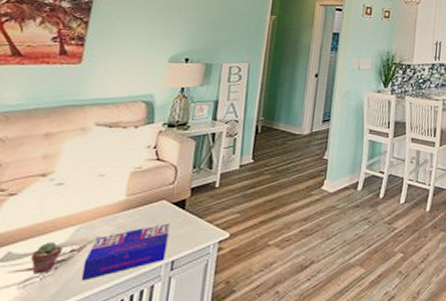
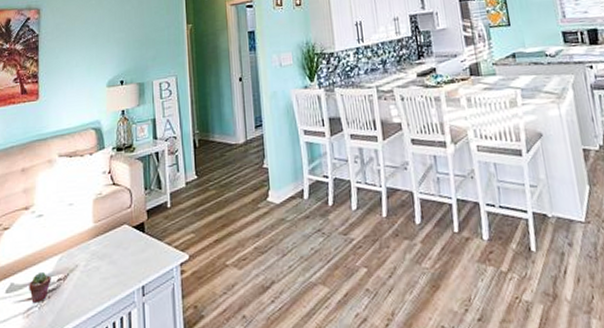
board game: present [81,223,171,281] -> none [70,247,136,309]

